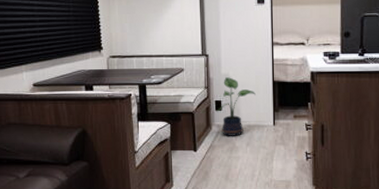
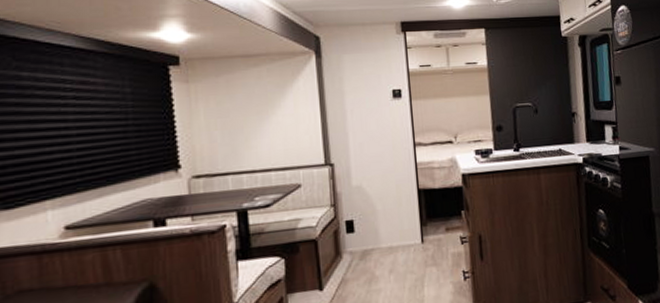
potted plant: present [217,77,256,136] -> none [348,189,397,265]

